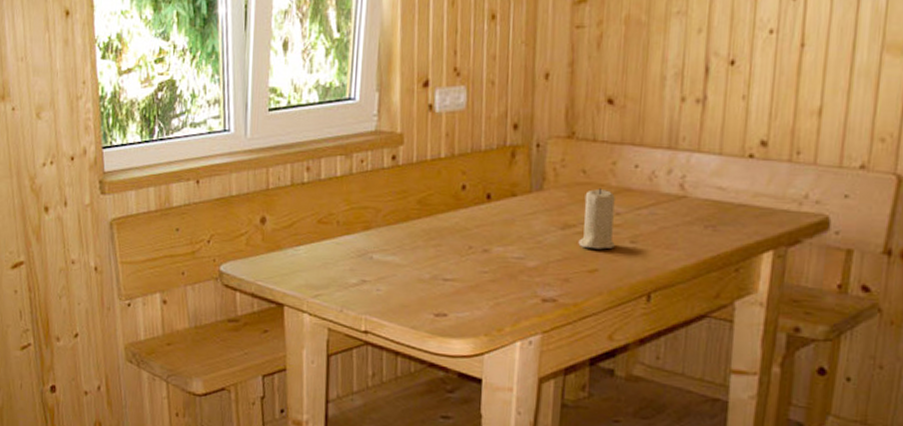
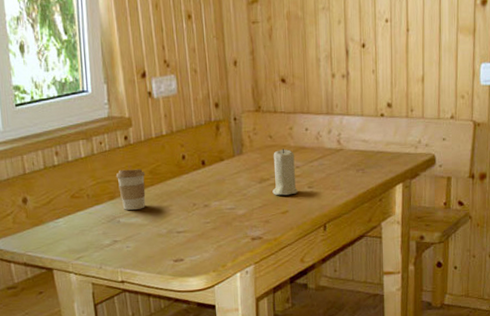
coffee cup: none [375,195,412,246] -> present [115,169,146,210]

